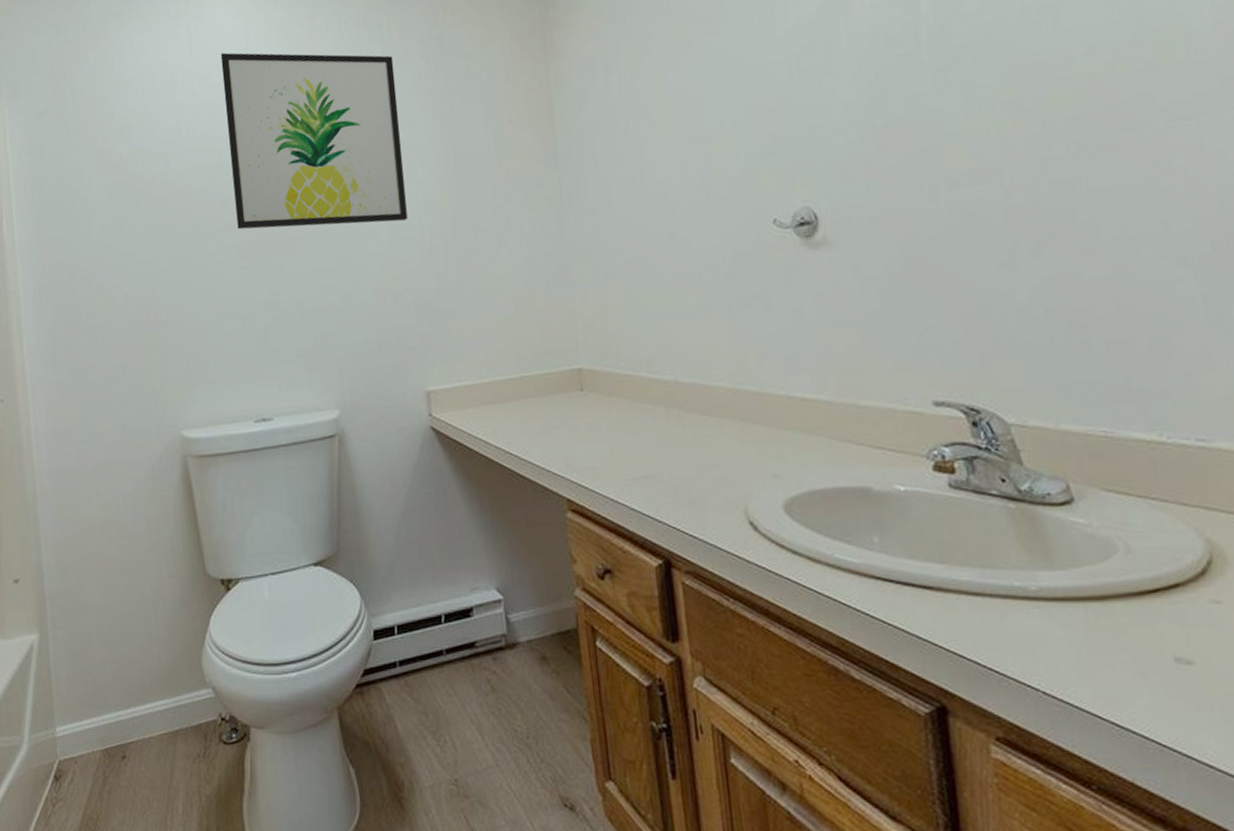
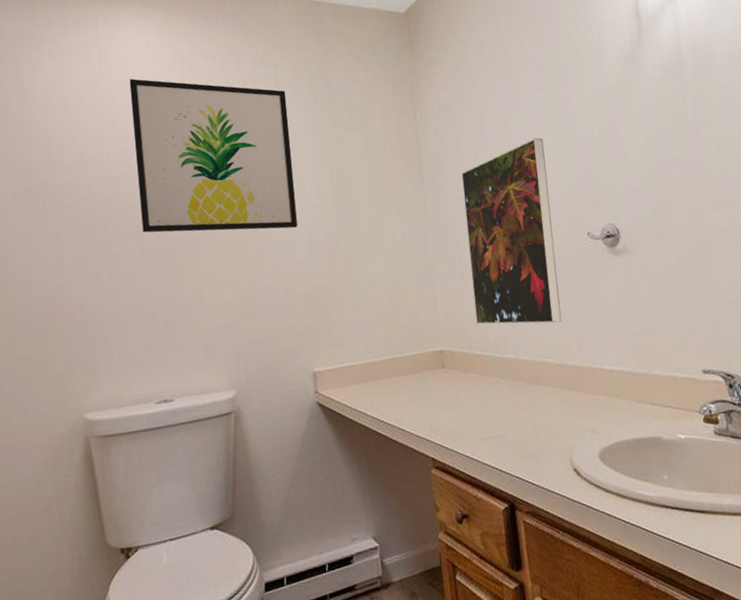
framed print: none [606,97,736,338] -> present [461,137,562,325]

